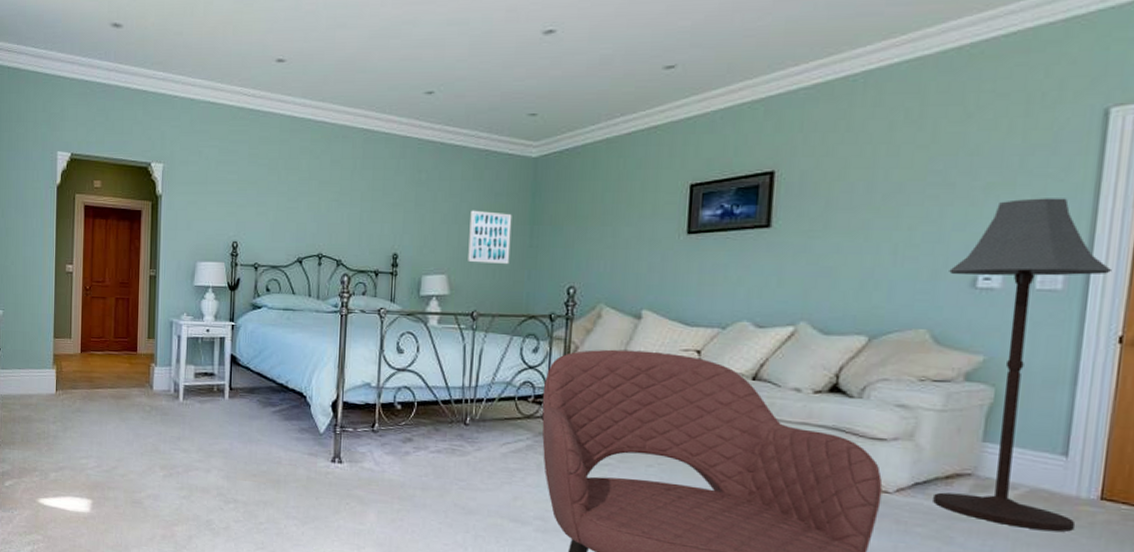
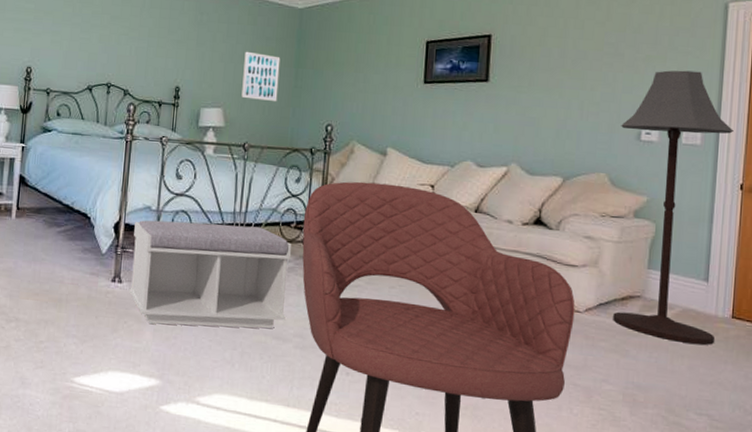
bench: none [350,397,529,511] -> present [129,220,291,329]

